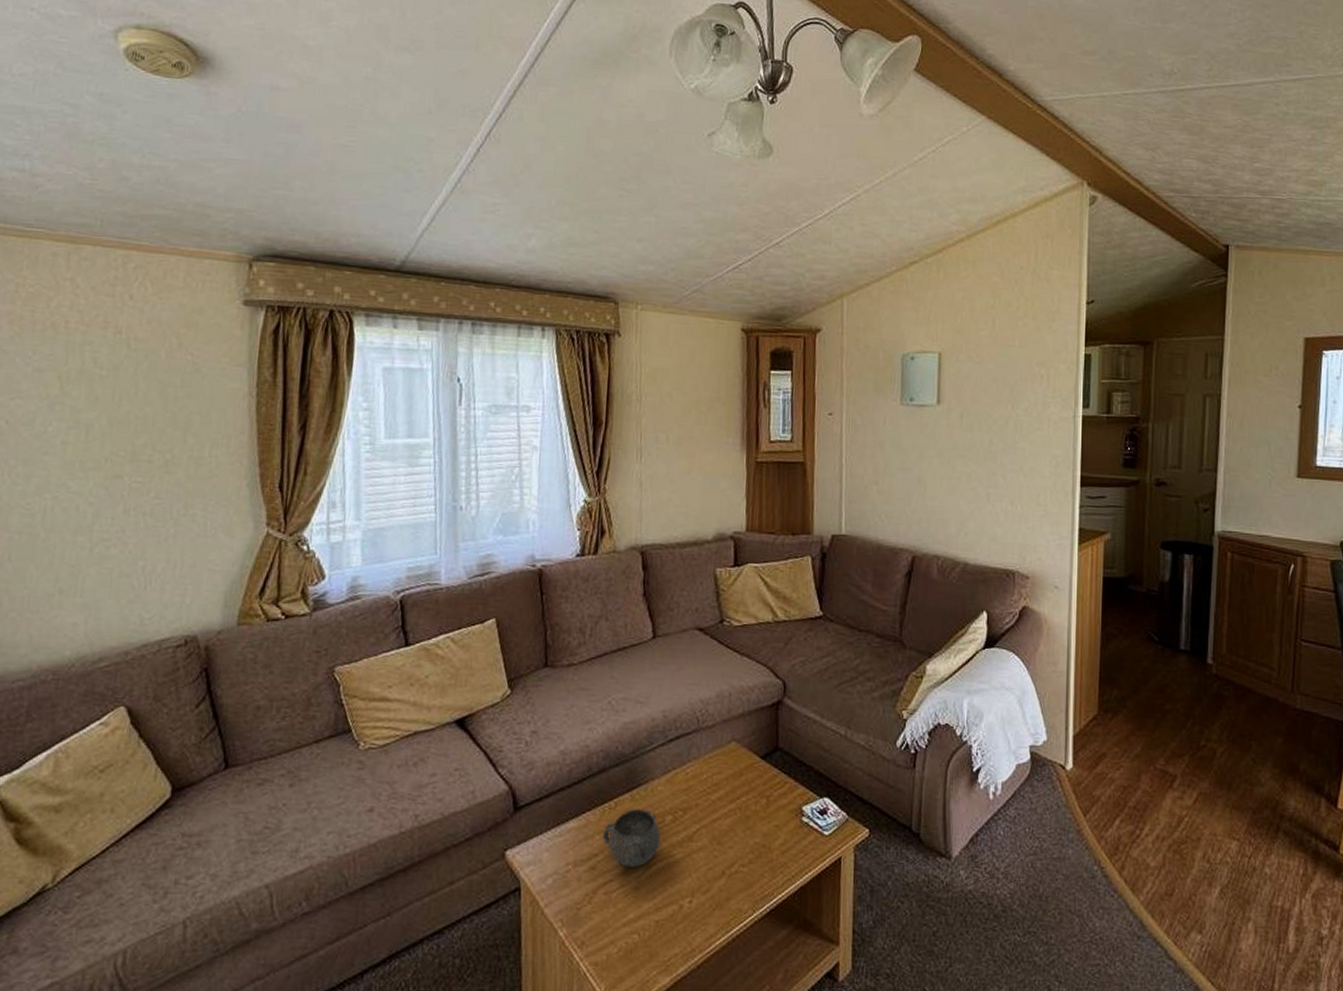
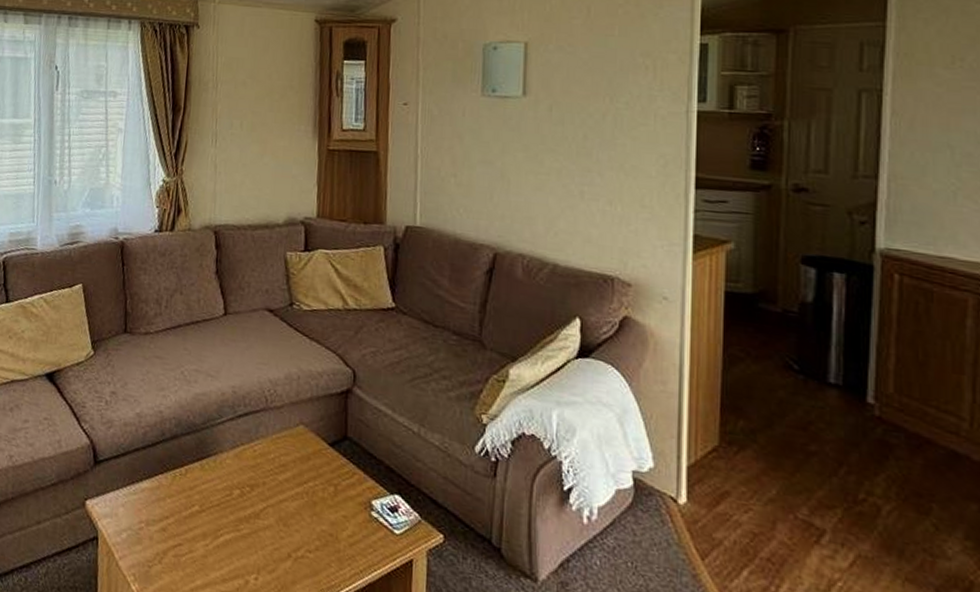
decorative bowl: present [602,809,661,867] -> none [173,478,228,536]

